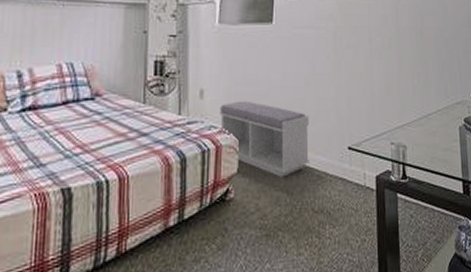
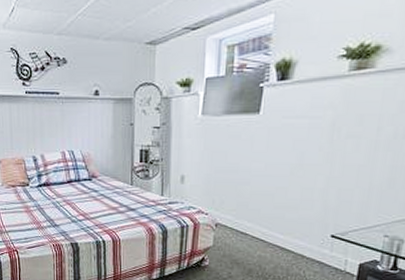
bench: present [220,100,310,178] -> none [198,186,291,254]

